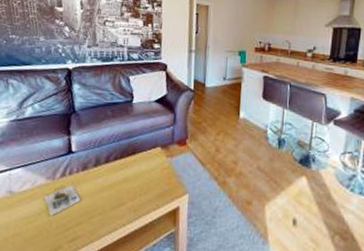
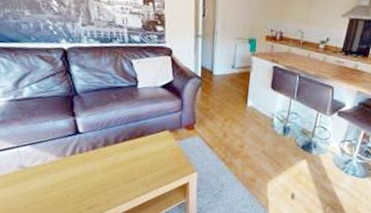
decorative bowl: present [44,184,82,217] -> none [57,161,95,188]

